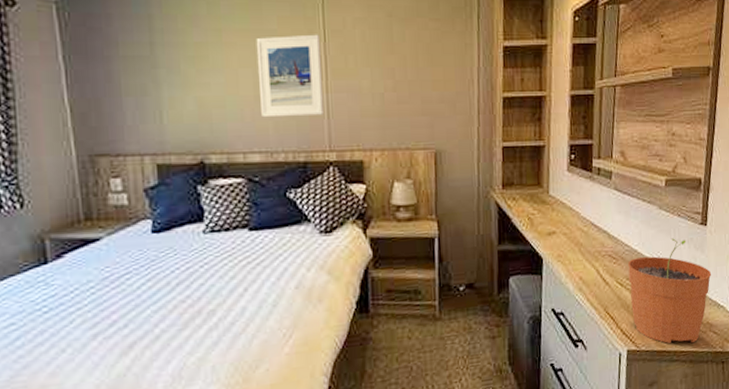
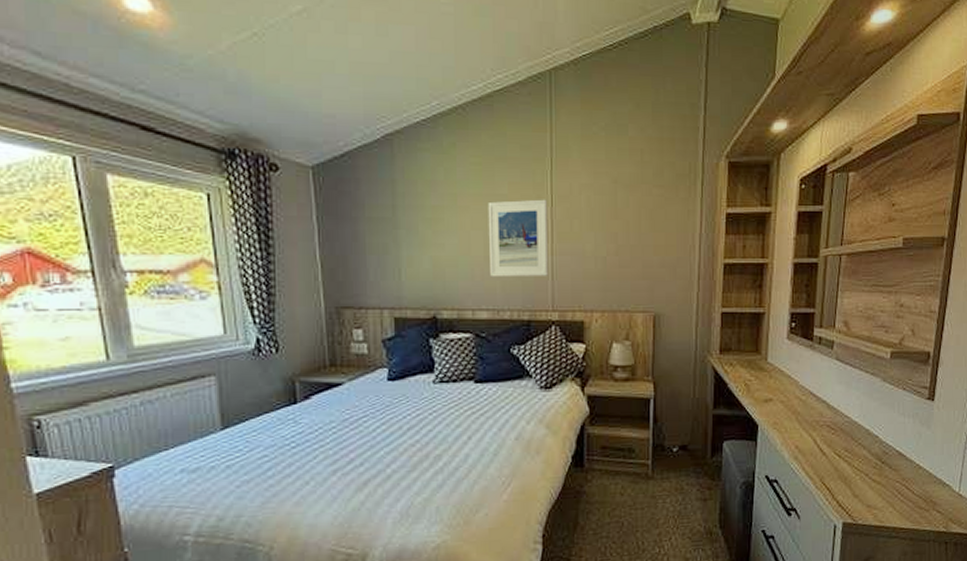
plant pot: present [627,238,712,344] -> none [846,412,938,521]

